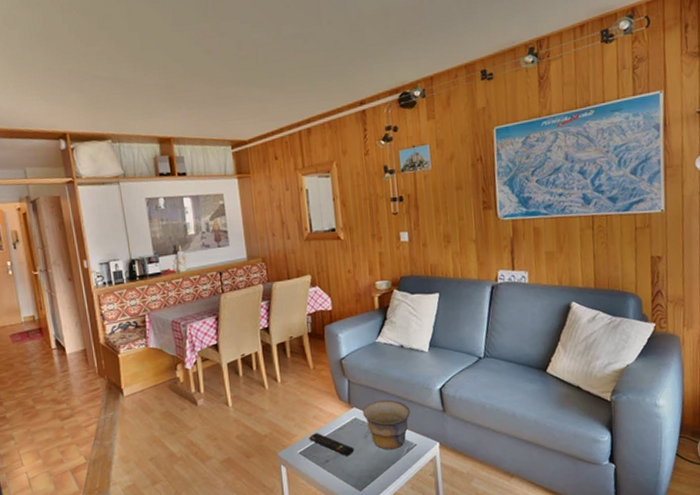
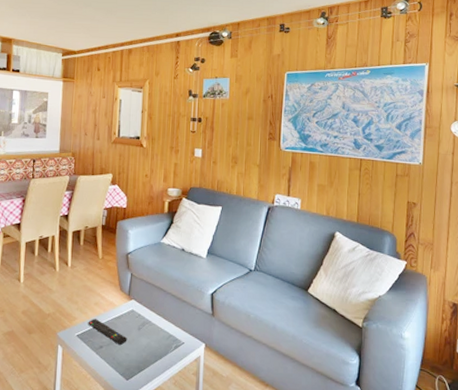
bowl: present [362,399,410,450] -> none [140,296,182,345]

